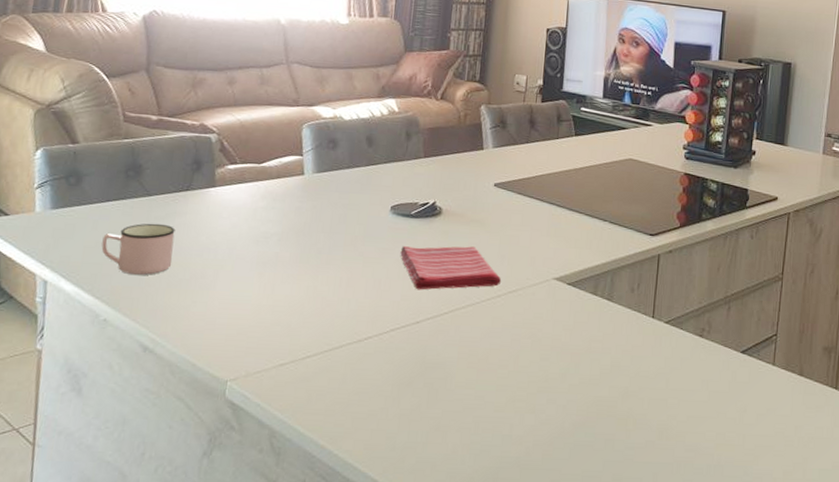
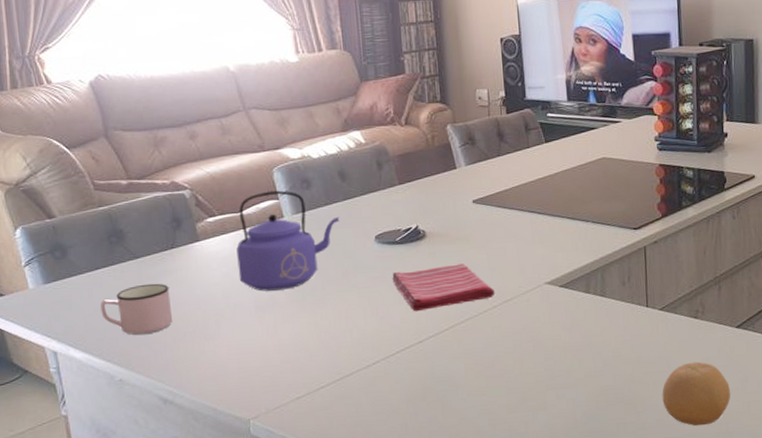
kettle: none [247,146,360,249] -> present [236,190,340,291]
fruit: none [655,383,728,454] -> present [662,361,731,426]

